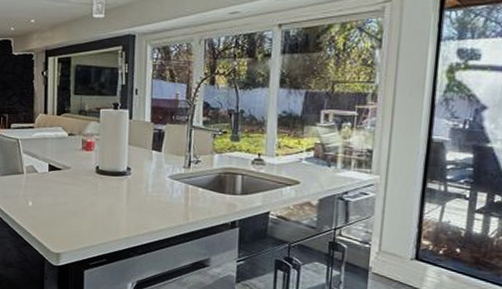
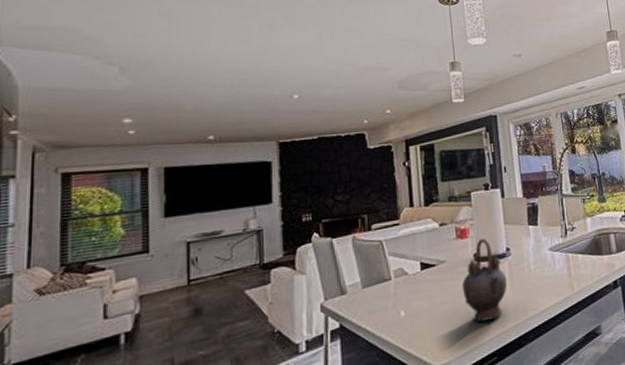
teapot: none [83,153,124,228] -> present [462,238,508,322]

